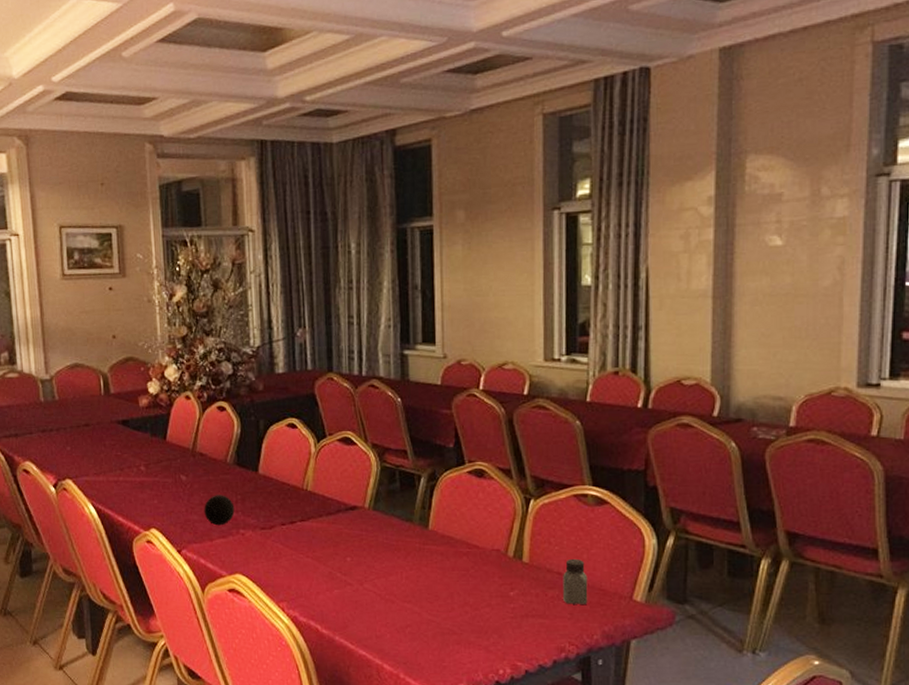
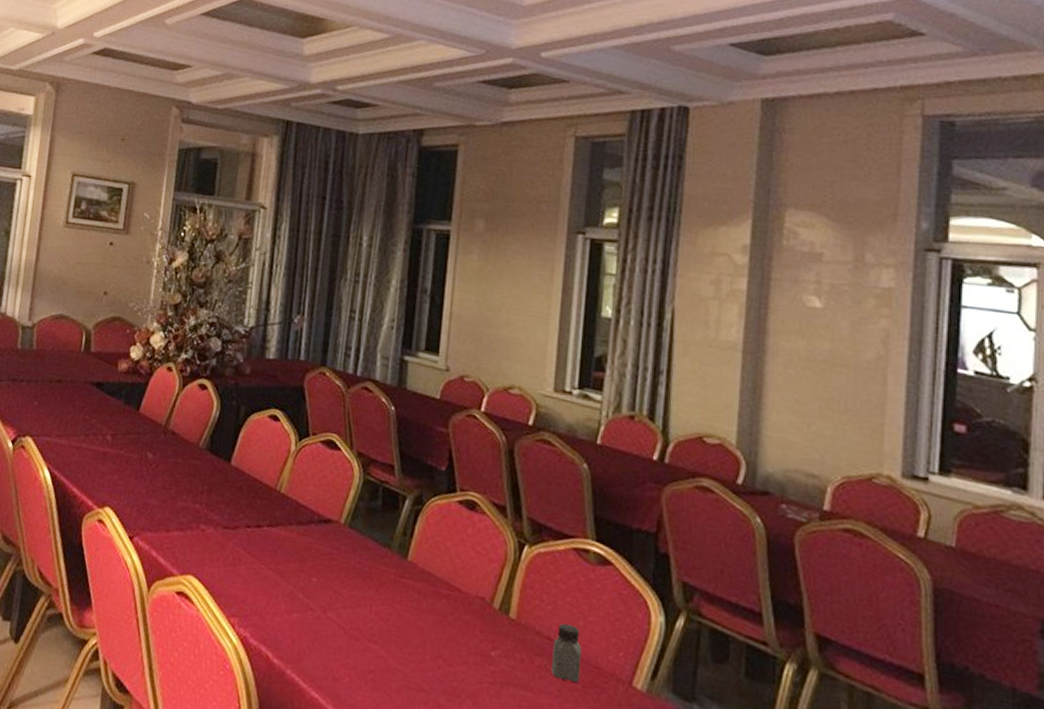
decorative ball: present [204,495,235,526] -> none [165,480,199,517]

